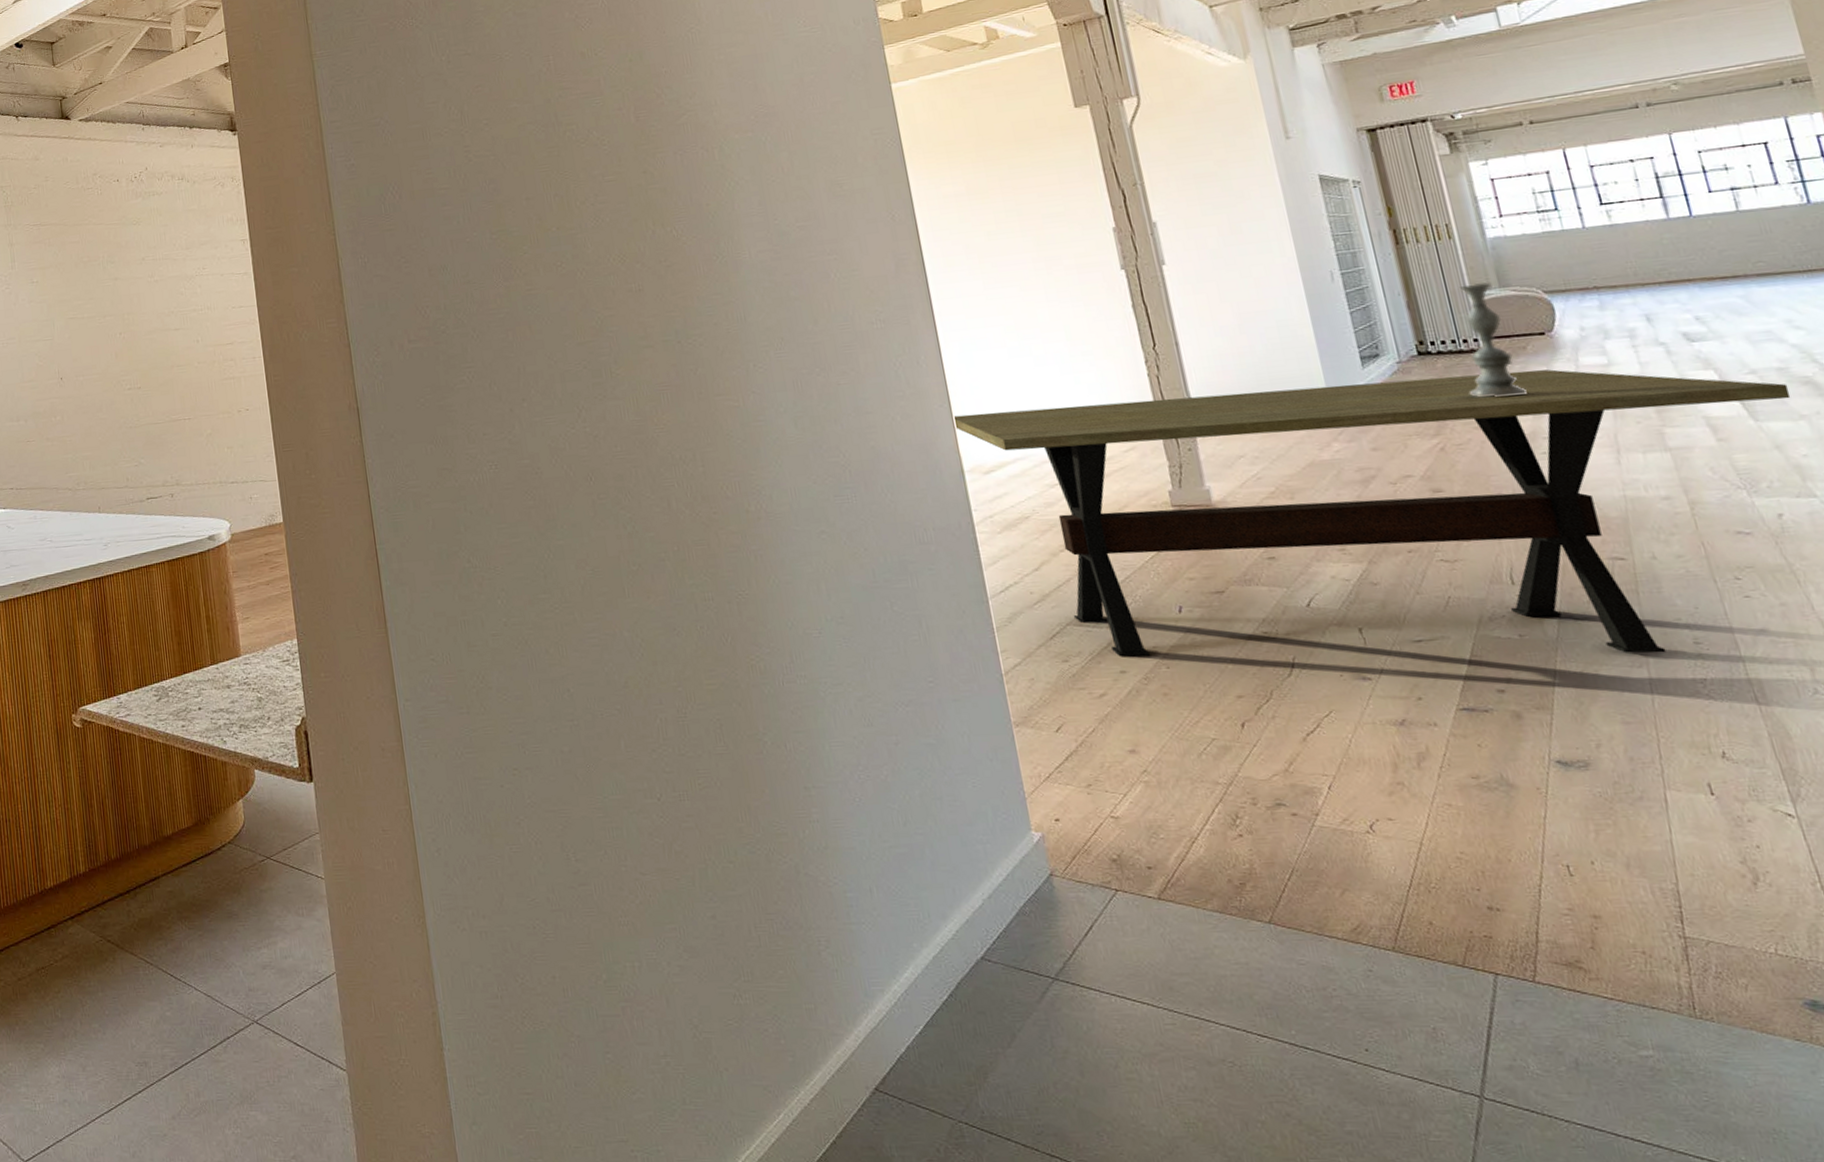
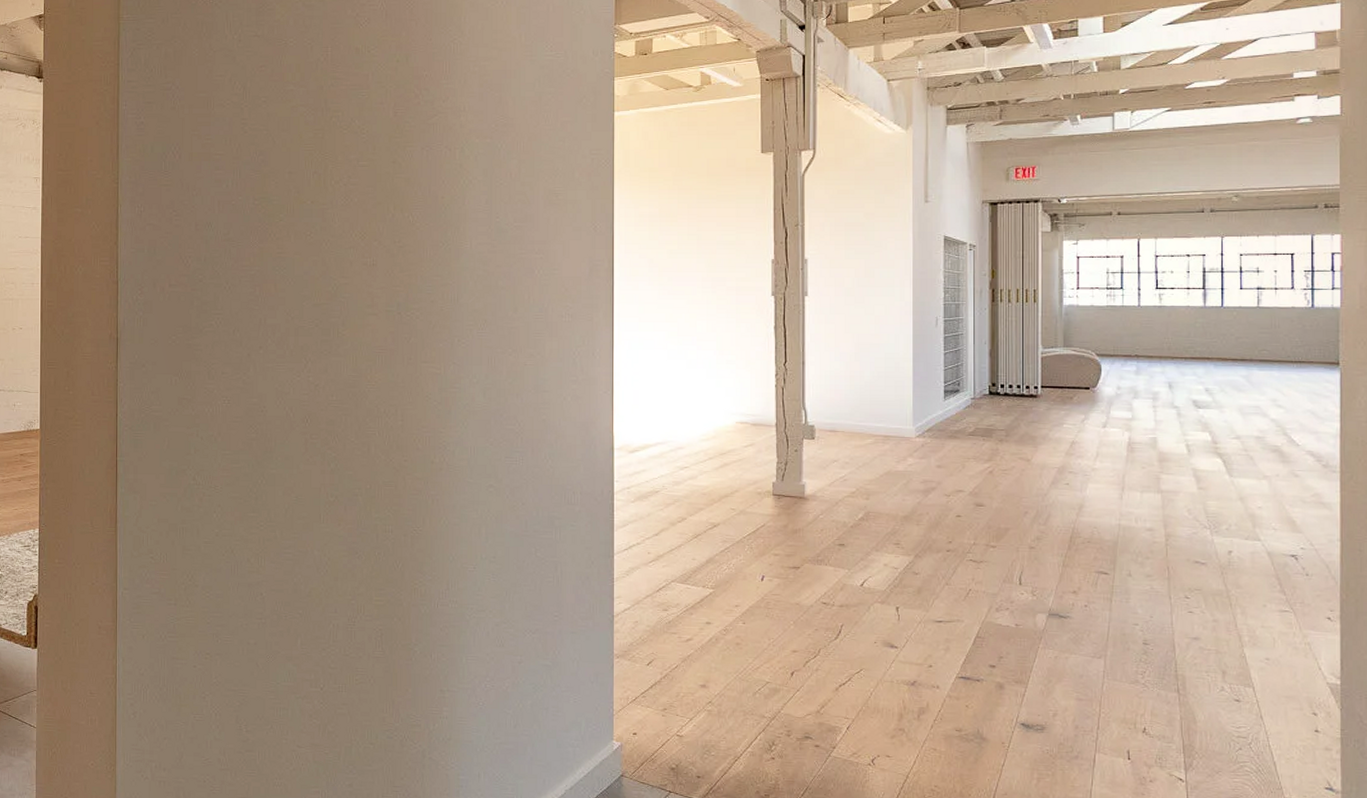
dining table: present [953,369,1791,657] -> none [612,402,1261,649]
candlestick: present [1458,282,1528,397] -> none [1020,340,1066,436]

